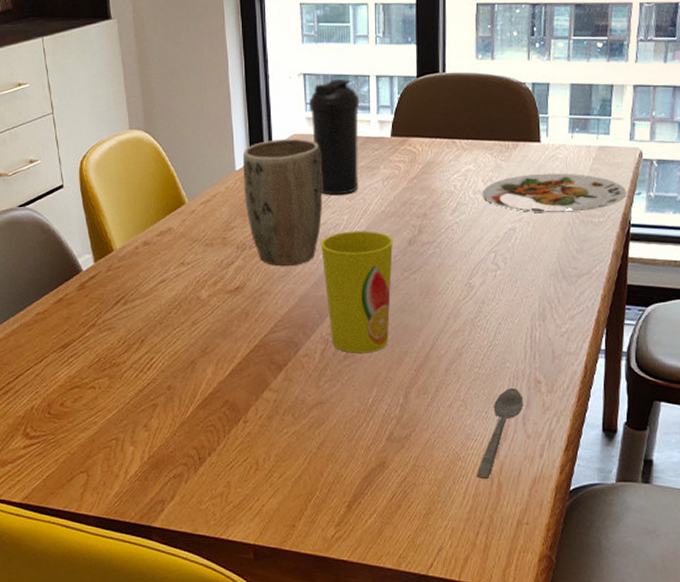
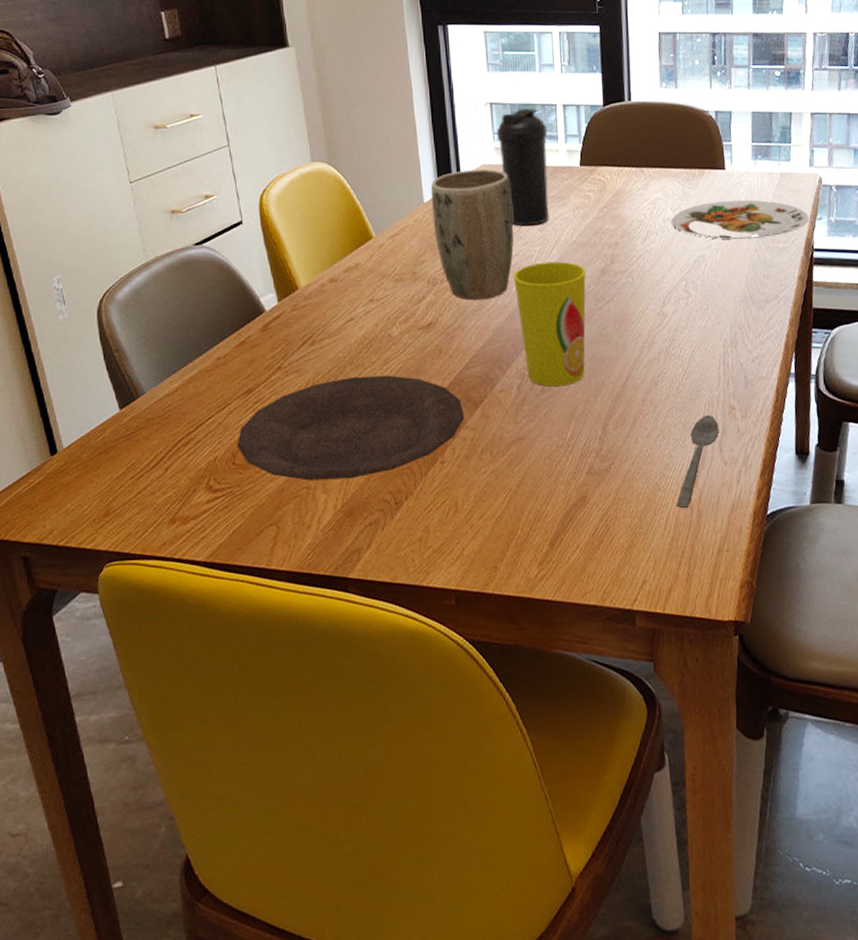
plate: none [52,336,267,433] -> present [237,375,464,481]

